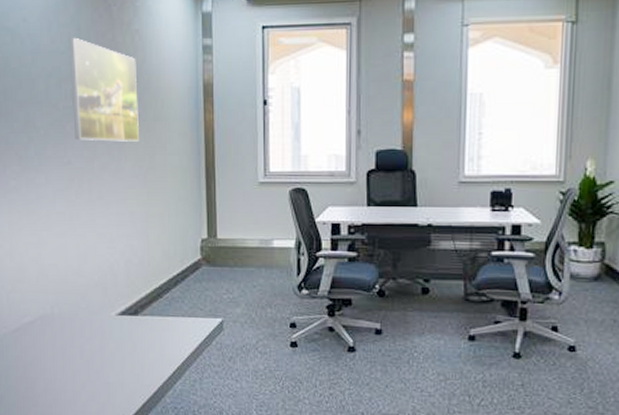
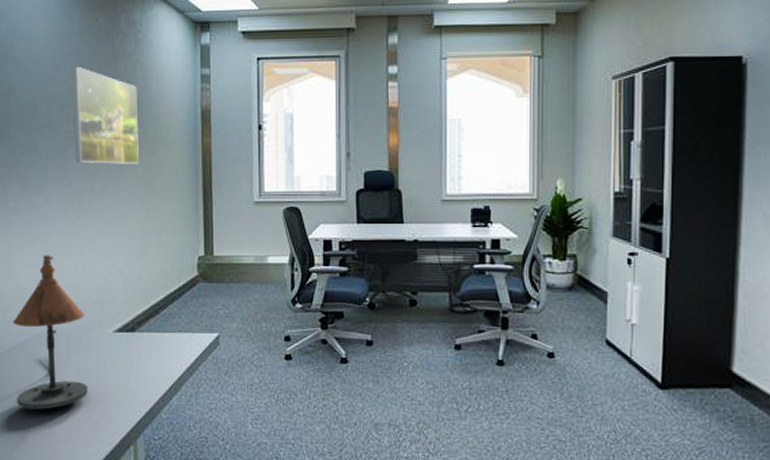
desk lamp: none [17,236,93,391] -> present [13,255,88,410]

